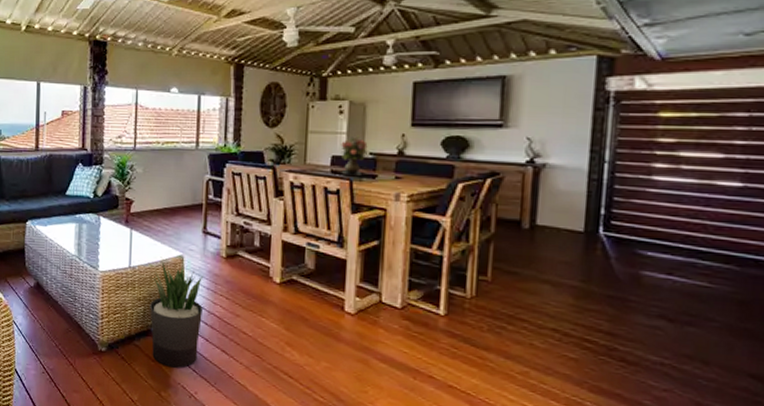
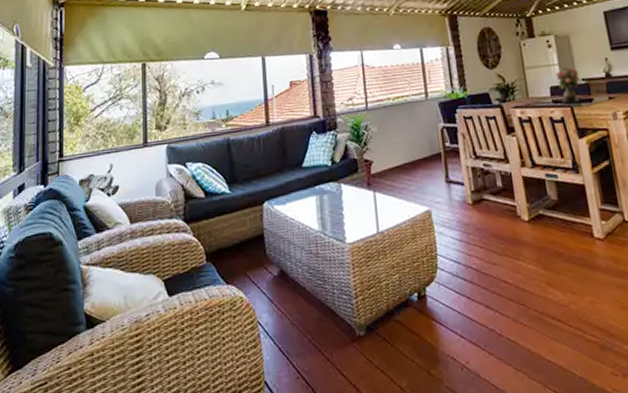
planter: present [150,261,203,368] -> none [404,220,463,338]

